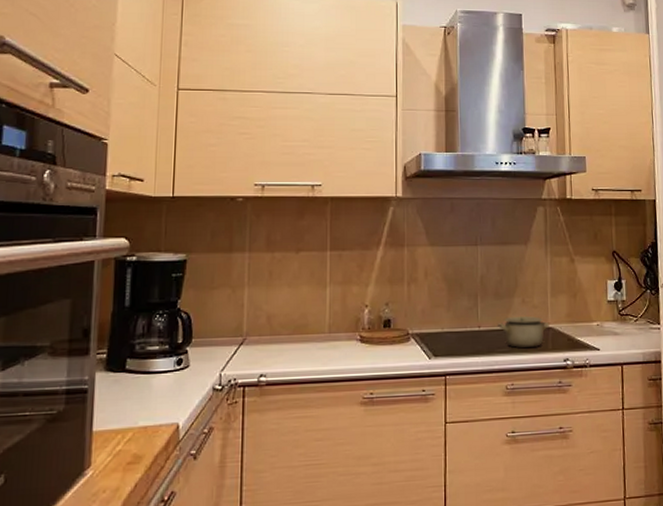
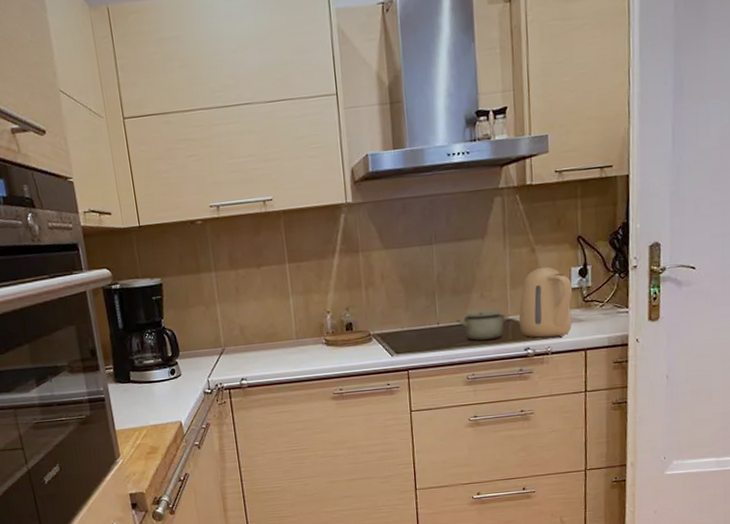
kettle: none [558,277,609,350] -> present [518,266,573,338]

